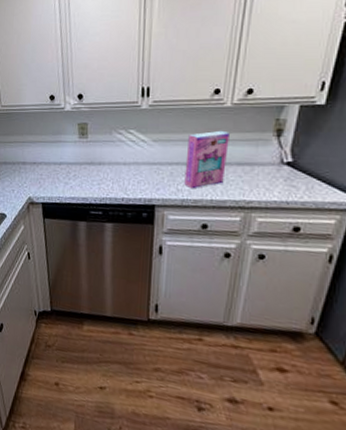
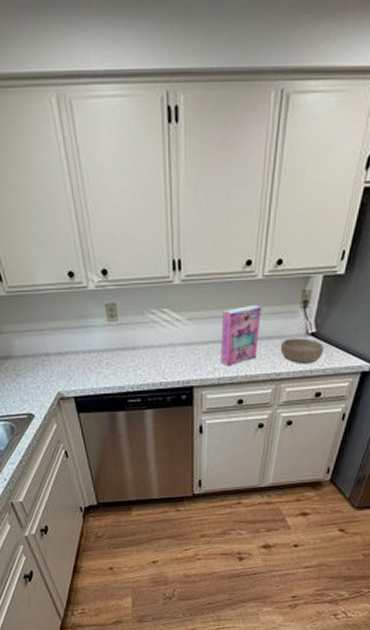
bowl: none [250,166,303,195] -> present [280,338,324,365]

